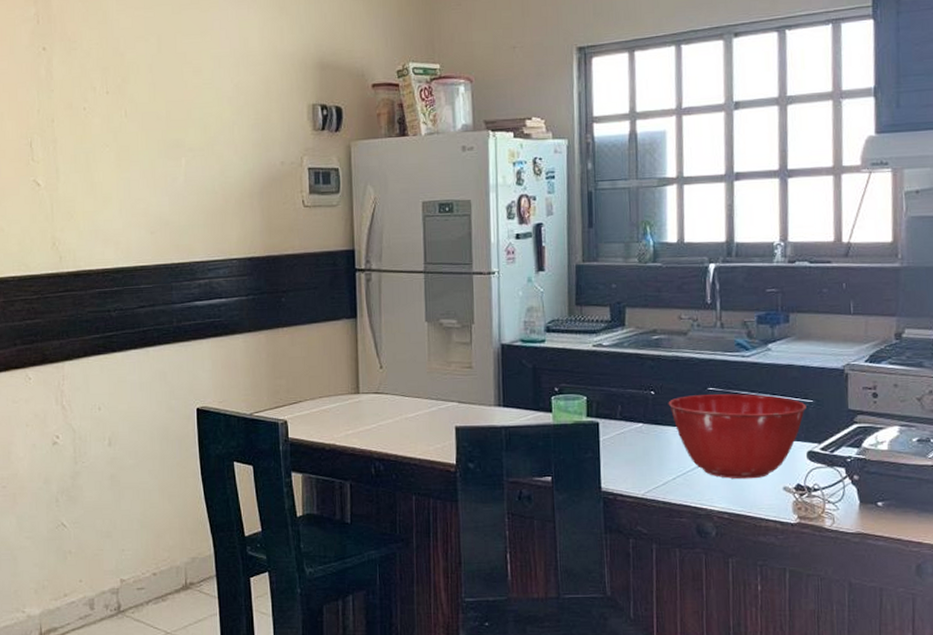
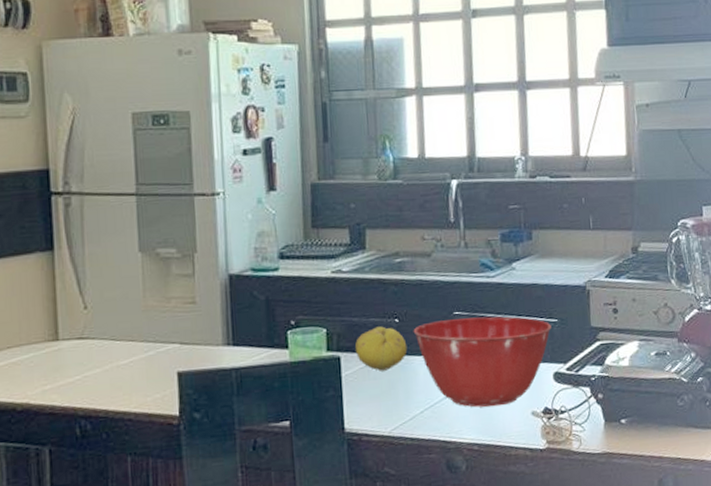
fruit: none [613,397,662,438] -> present [355,326,407,371]

